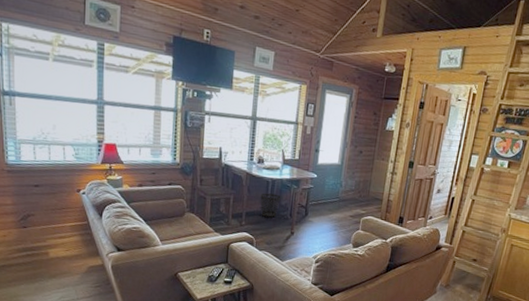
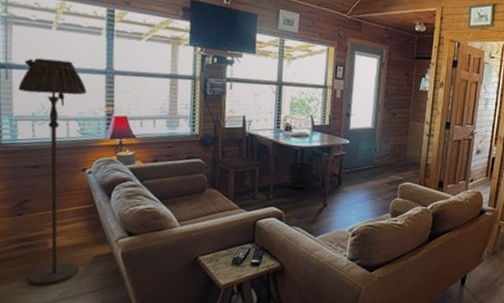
floor lamp: none [21,87,80,289] -> present [18,58,86,286]

